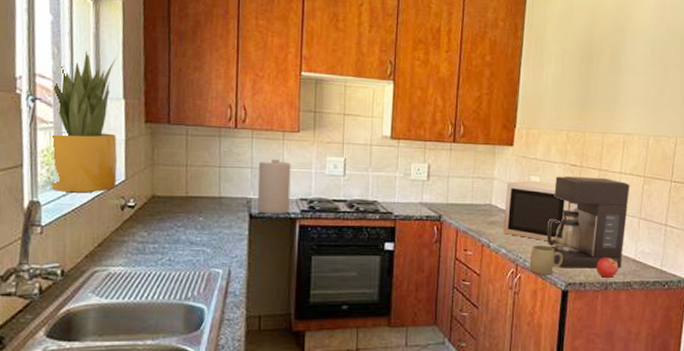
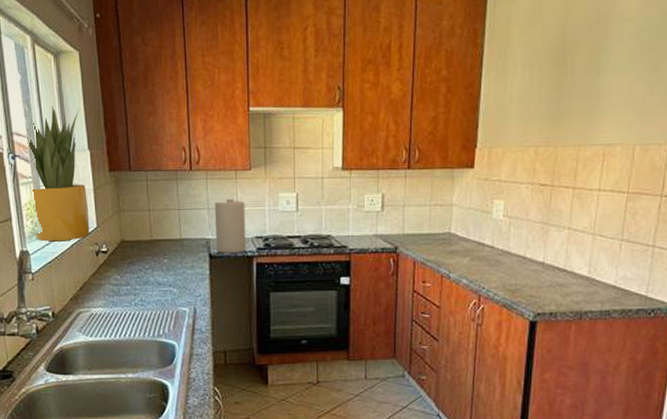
microwave: present [503,180,577,242] -> none [464,204,547,270]
mug: present [530,245,564,274] -> none [494,274,532,305]
coffee maker: present [547,176,630,269] -> none [512,196,610,298]
fruit: present [595,257,619,279] -> none [568,285,595,308]

